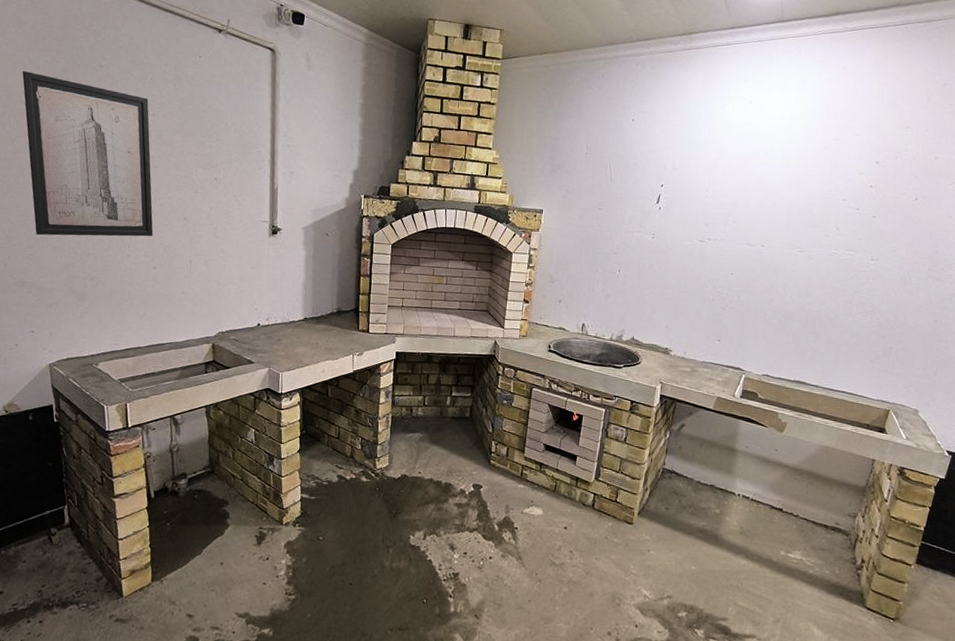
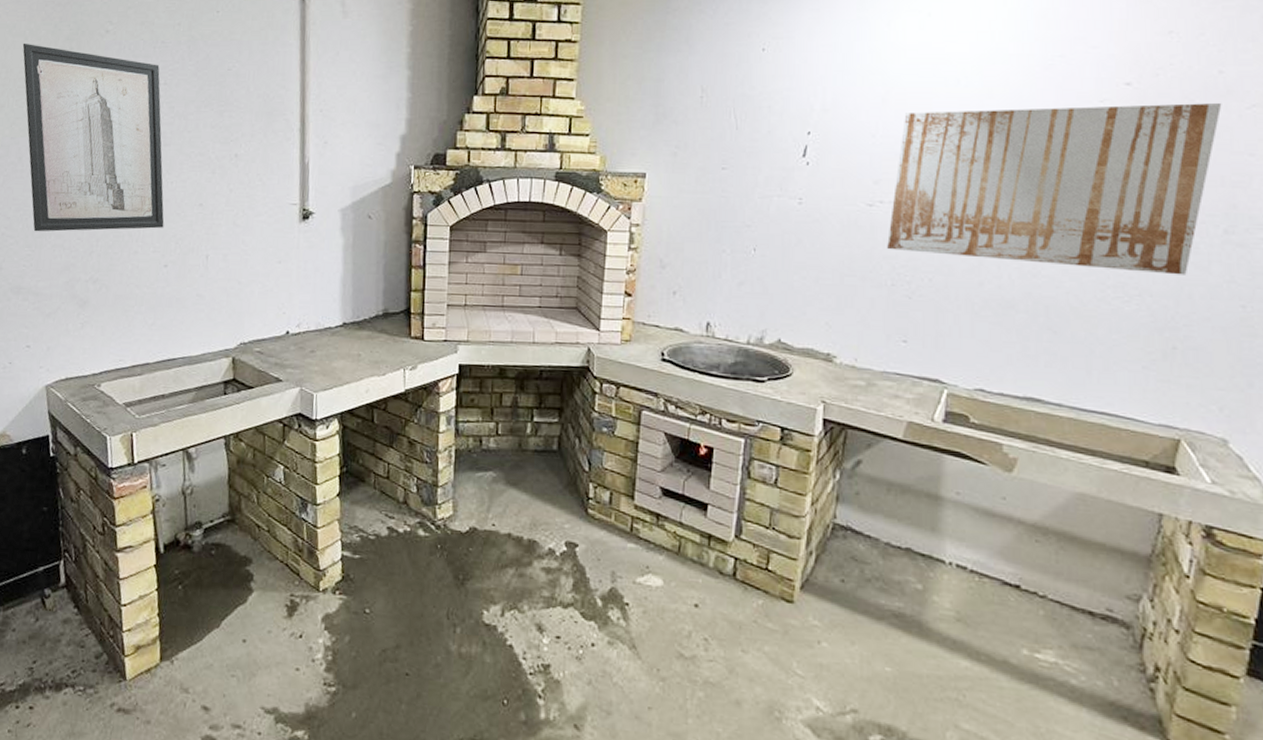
wall art: none [711,174,935,299] -> present [887,103,1222,275]

